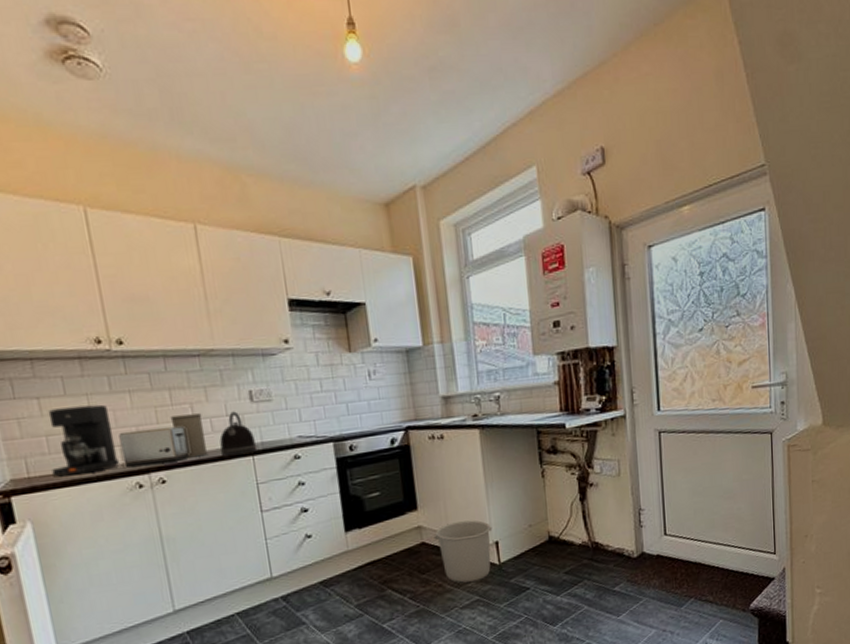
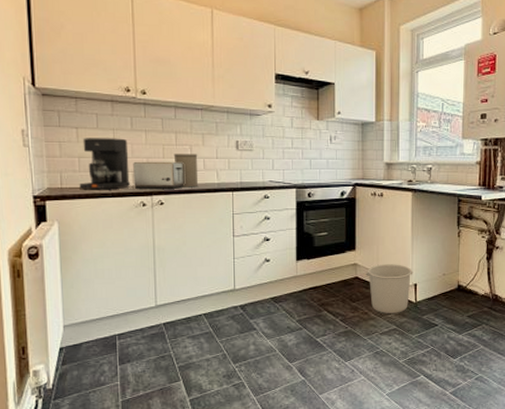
kettle: present [219,411,258,456] -> none [208,155,237,189]

